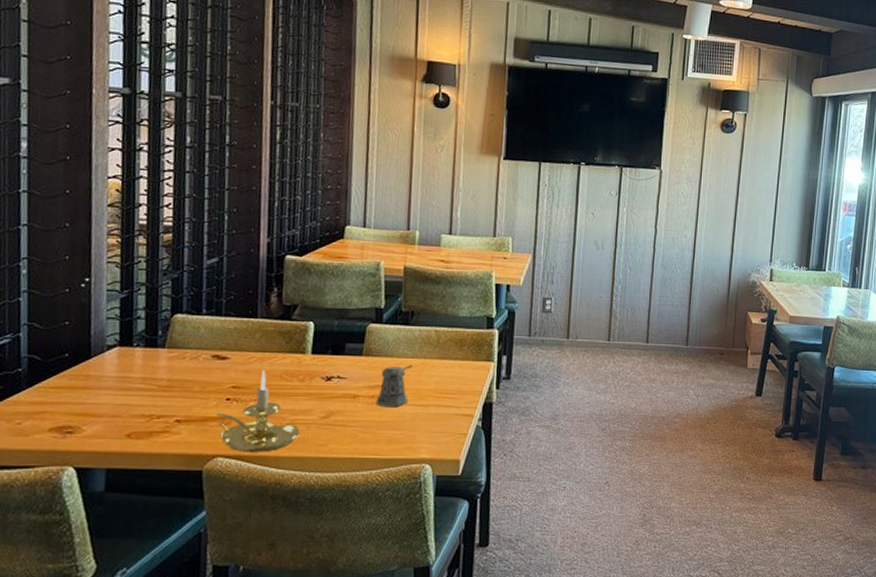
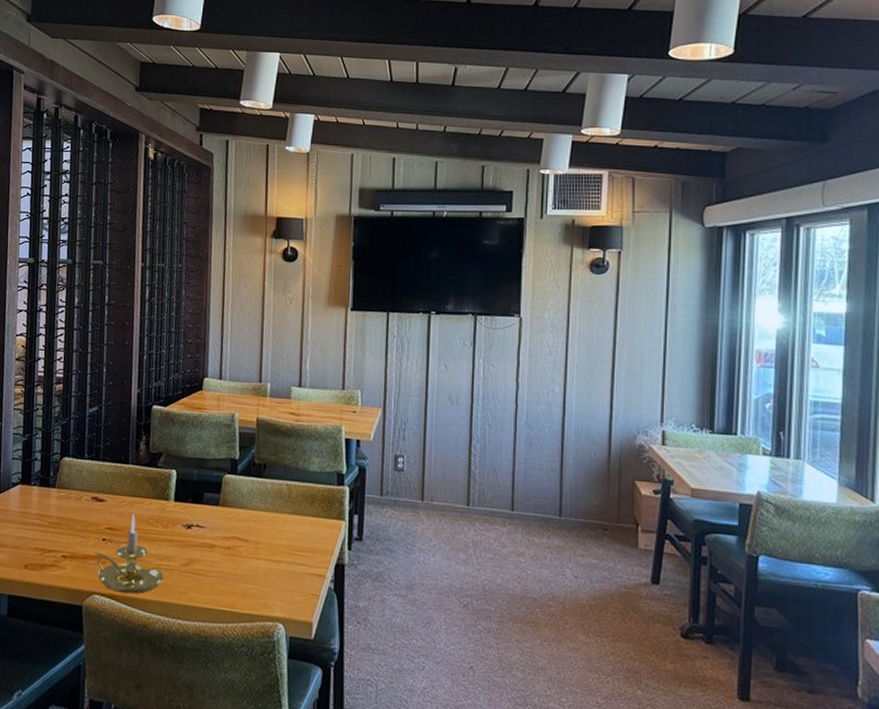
pepper shaker: present [376,364,413,408] -> none [231,517,266,560]

